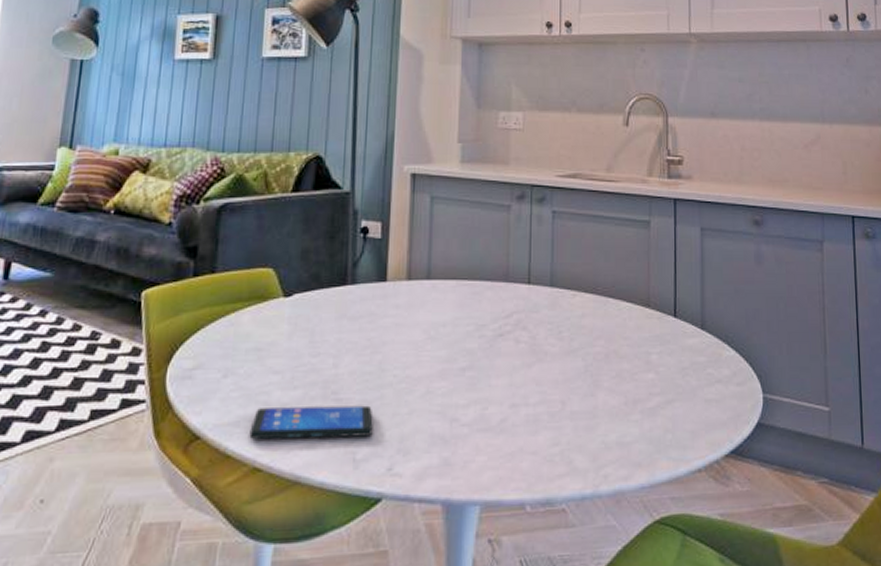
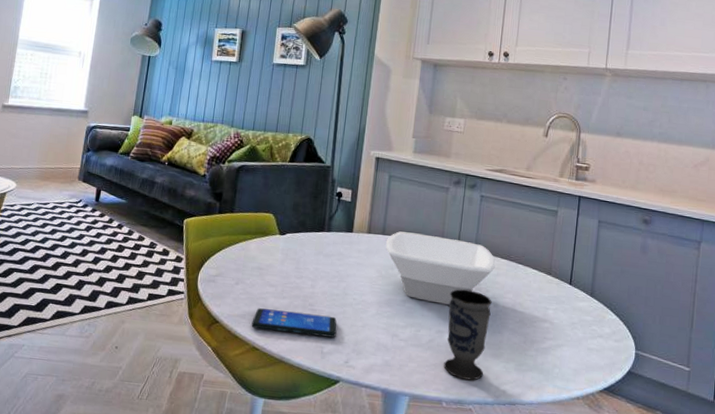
bowl: none [433,272,579,366] -> present [386,231,496,305]
cup: none [523,342,579,469] -> present [444,289,492,380]

